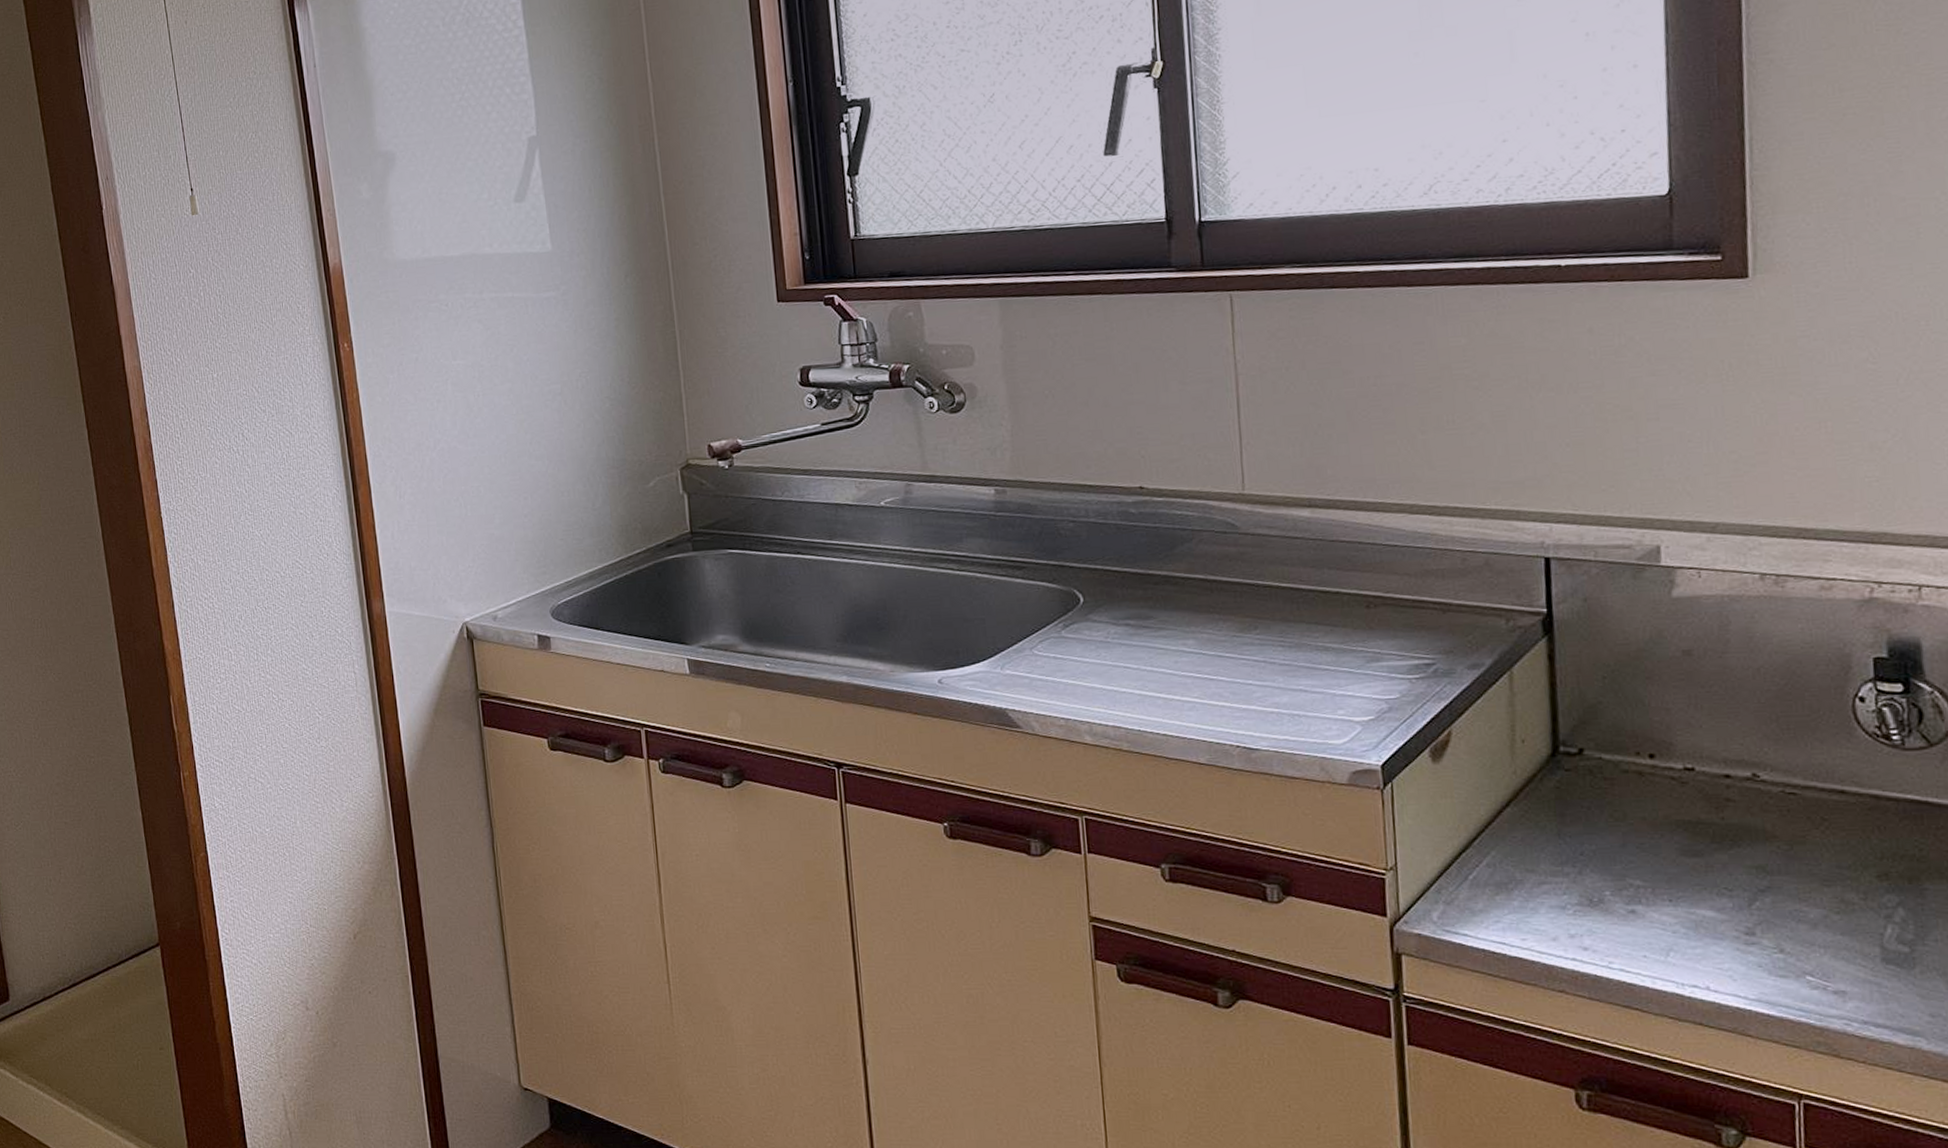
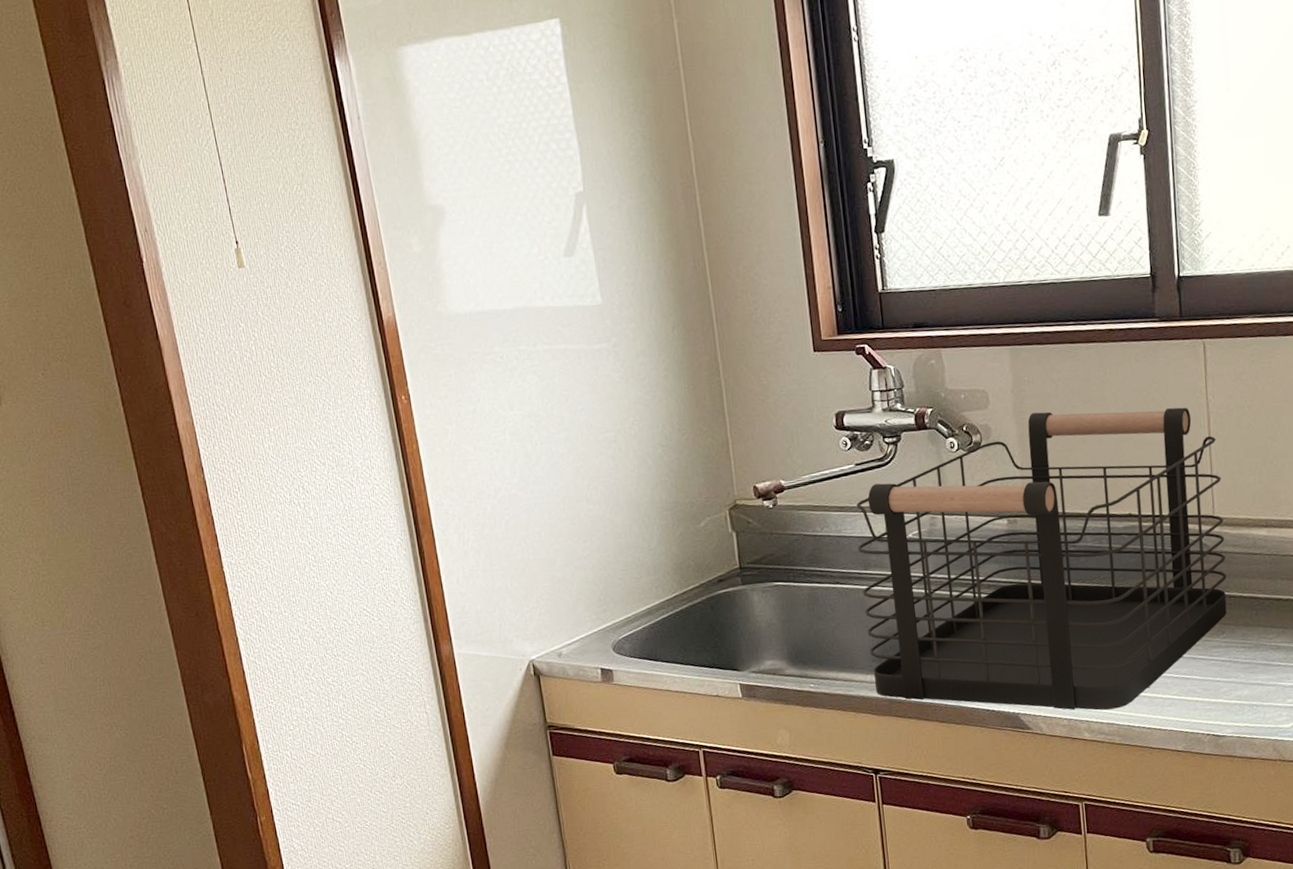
dish rack: none [821,367,1261,711] -> present [856,407,1227,711]

